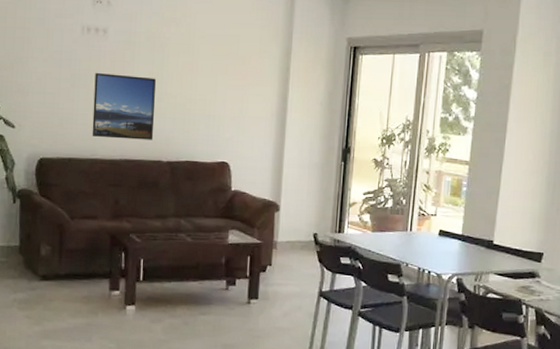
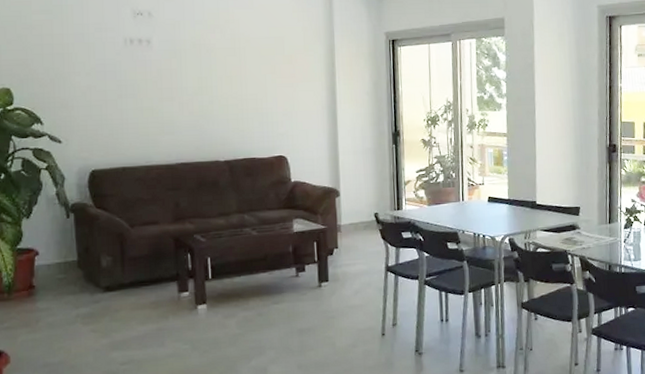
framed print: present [92,72,156,140] -> none [142,81,209,144]

